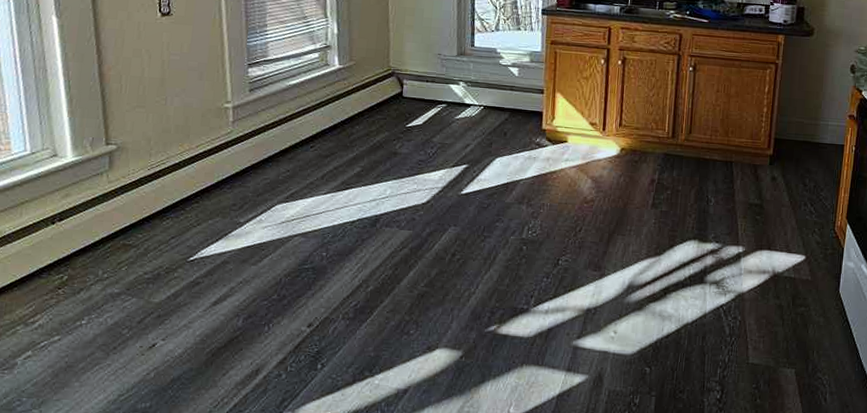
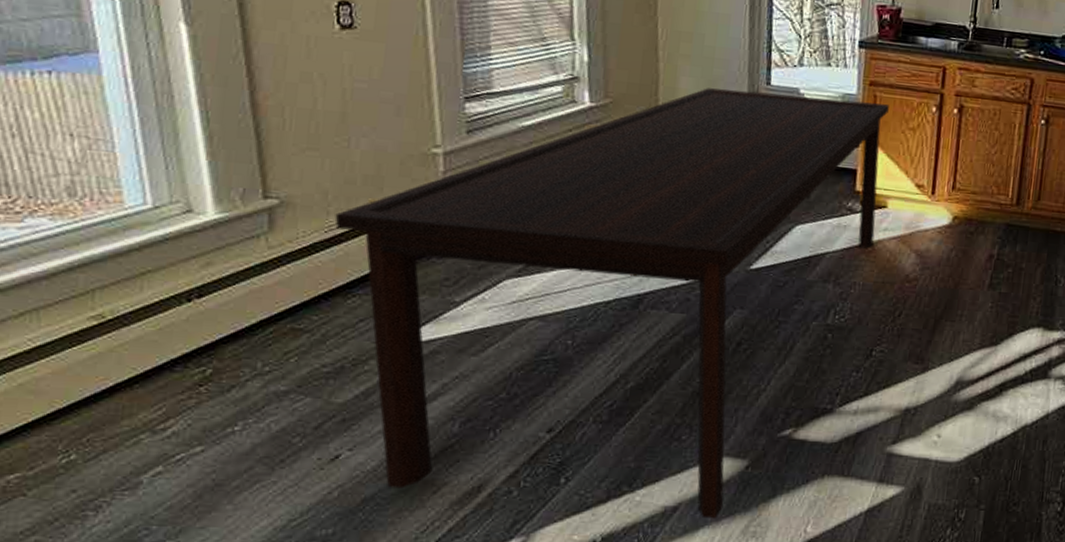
dining table: none [155,50,567,400] -> present [334,88,889,519]

